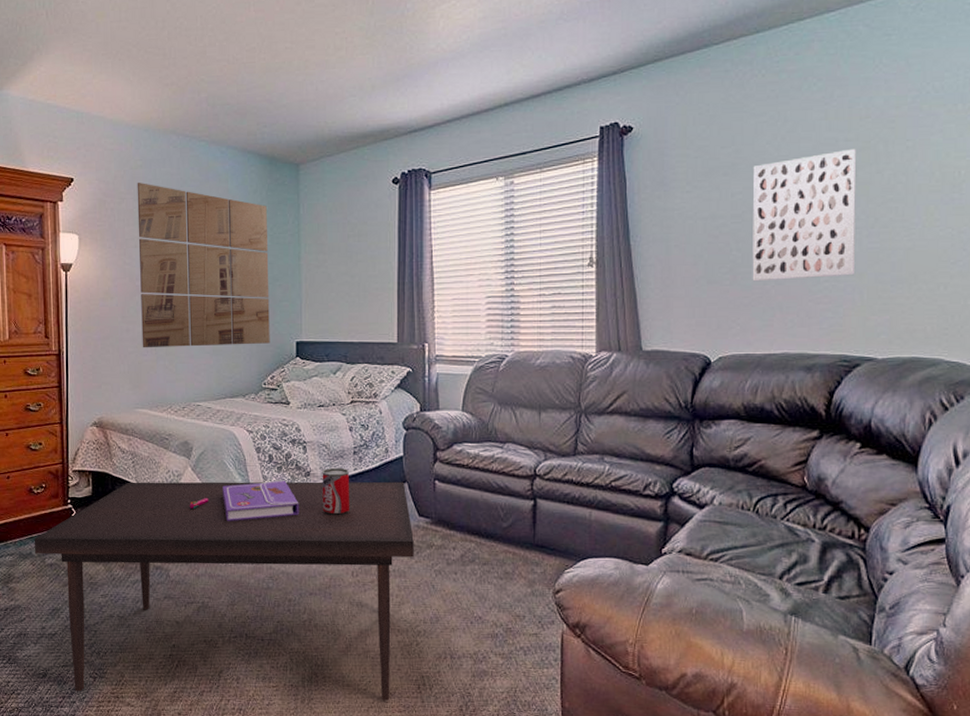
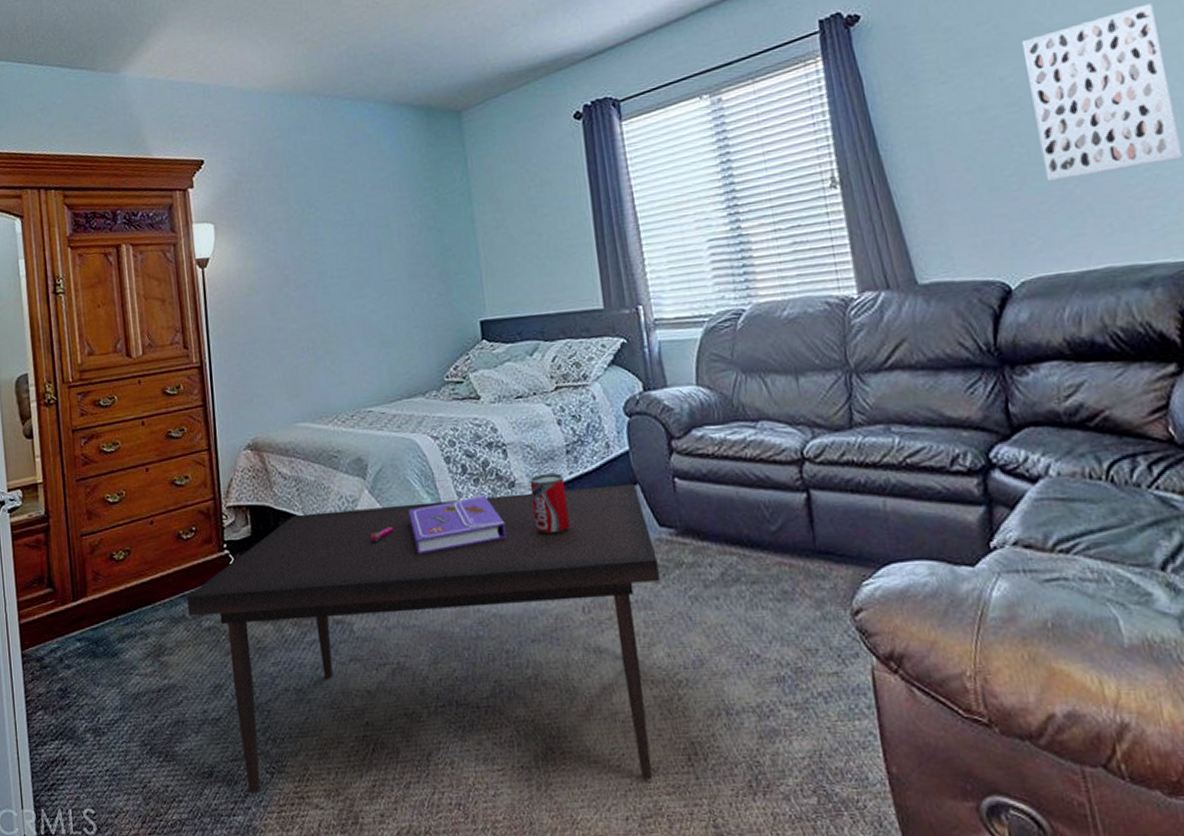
wall art: present [137,182,270,348] -> none [275,154,449,349]

